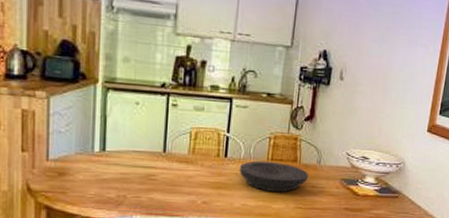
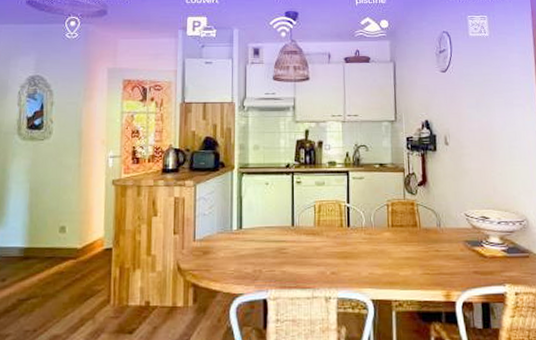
plate: present [240,160,309,193] -> none [363,227,431,259]

